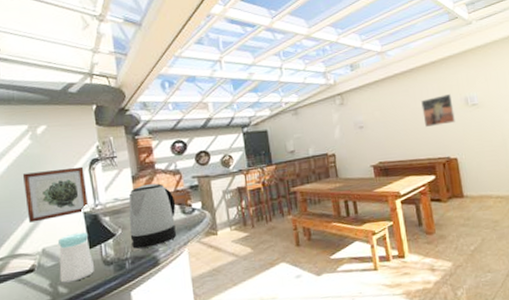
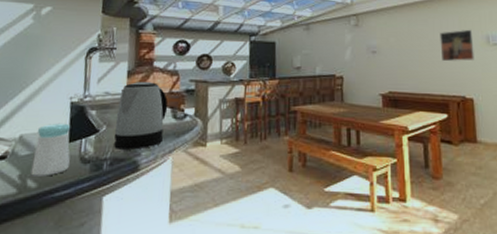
wall art: present [22,166,88,223] -> none [12,53,81,106]

